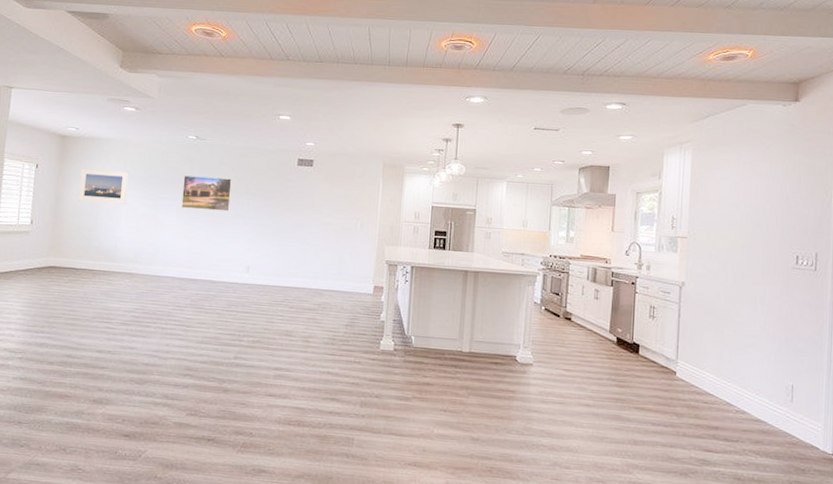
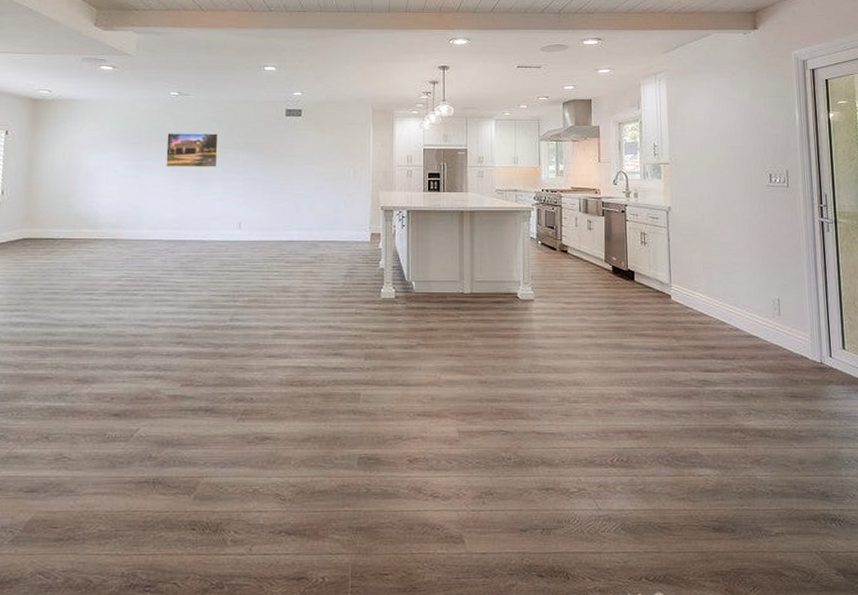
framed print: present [78,168,129,204] -> none [54,132,108,167]

